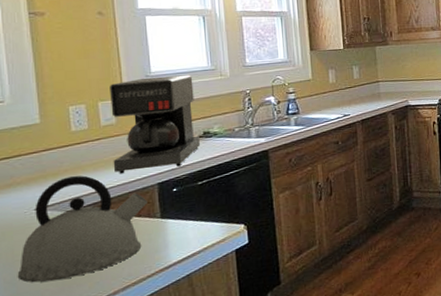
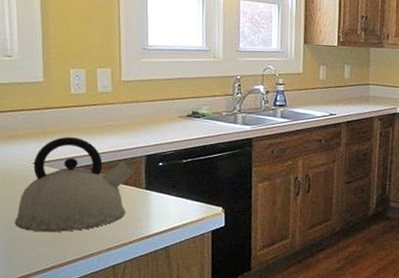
coffee maker: present [110,74,200,174] -> none [106,50,188,142]

